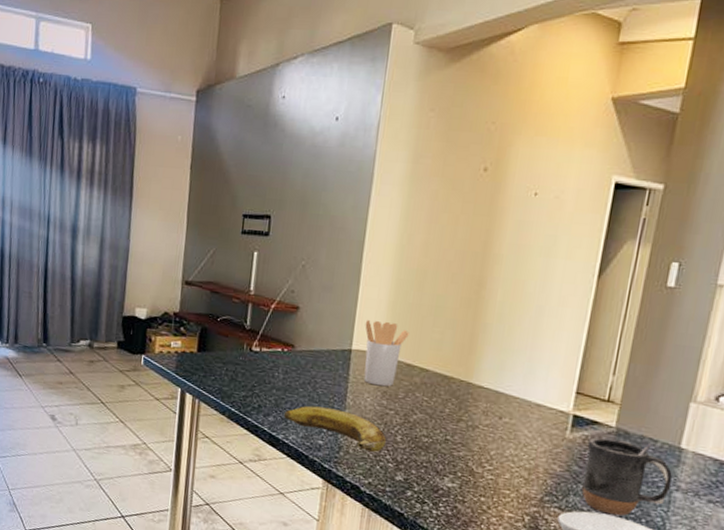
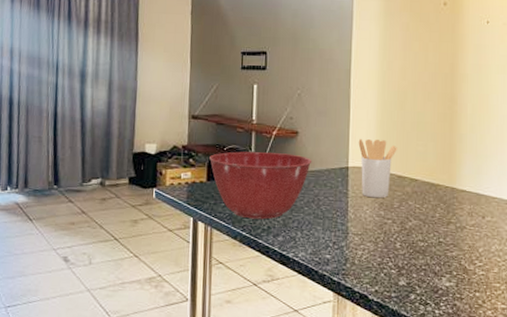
mixing bowl: none [201,323,312,397] -> present [209,151,312,220]
banana: present [283,406,386,452] -> none [292,222,387,261]

